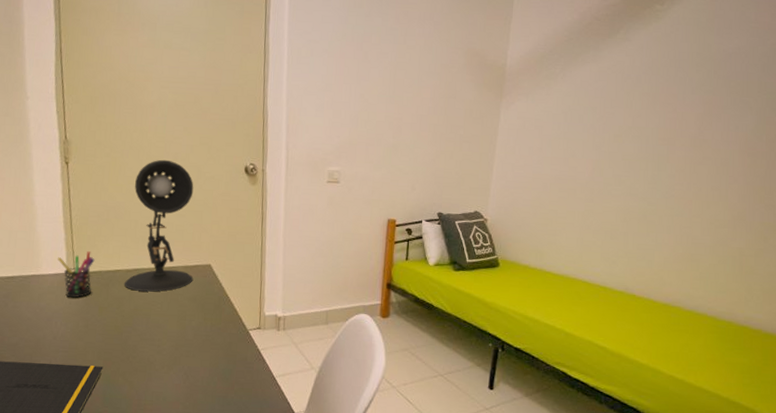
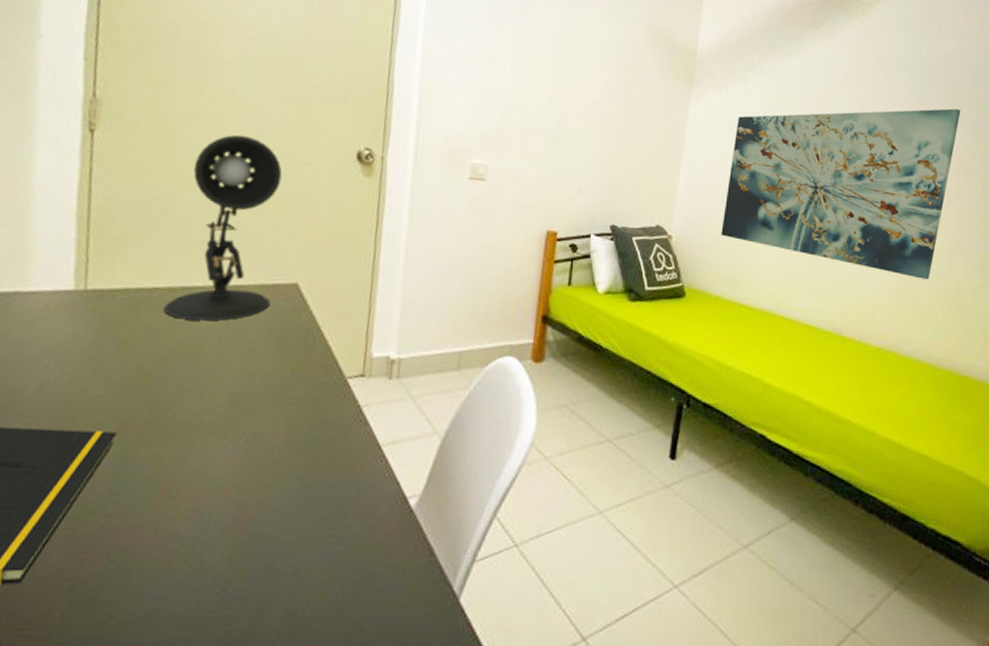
pen holder: present [57,251,95,298] -> none [59,259,121,328]
wall art: none [528,97,748,247] -> present [721,108,961,280]

